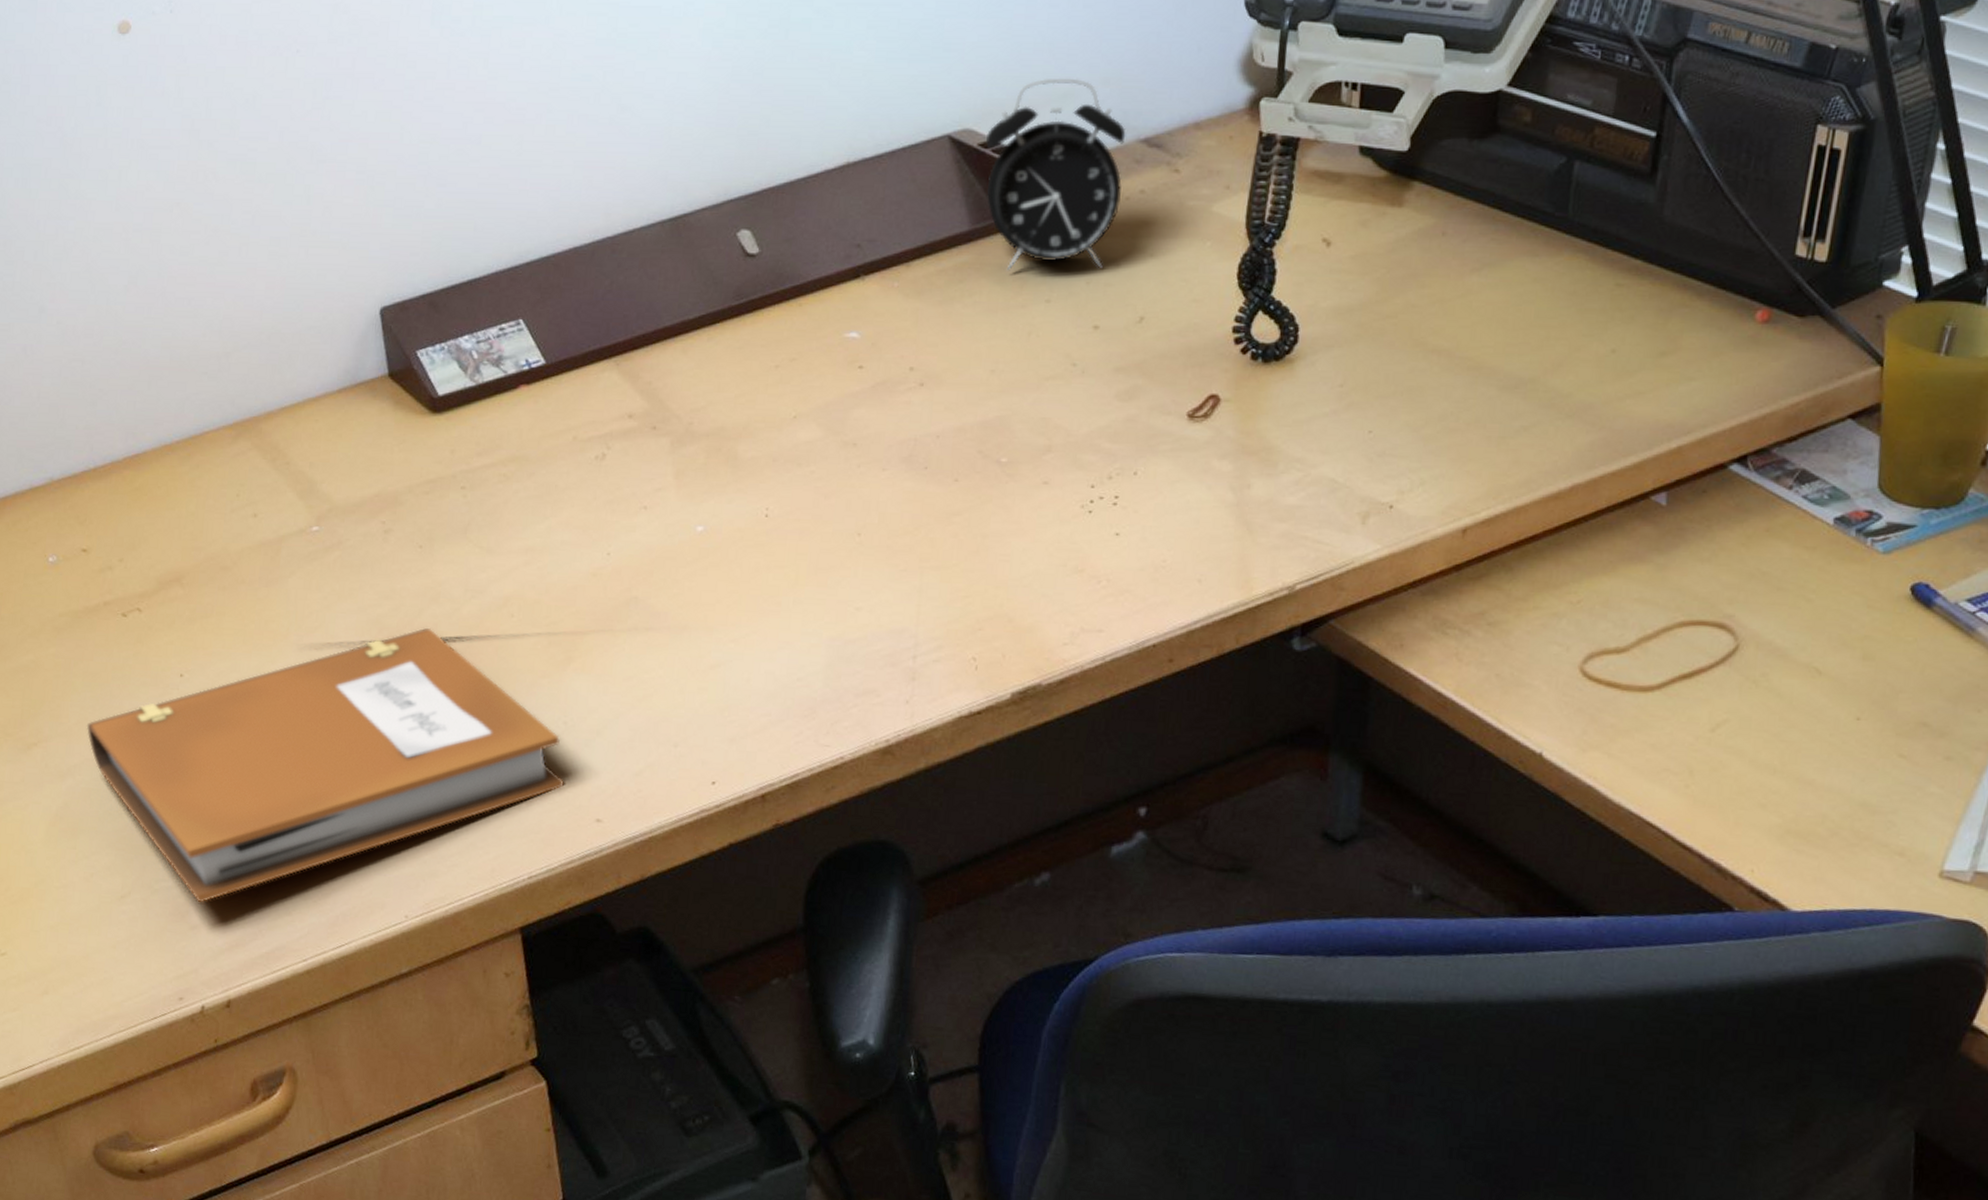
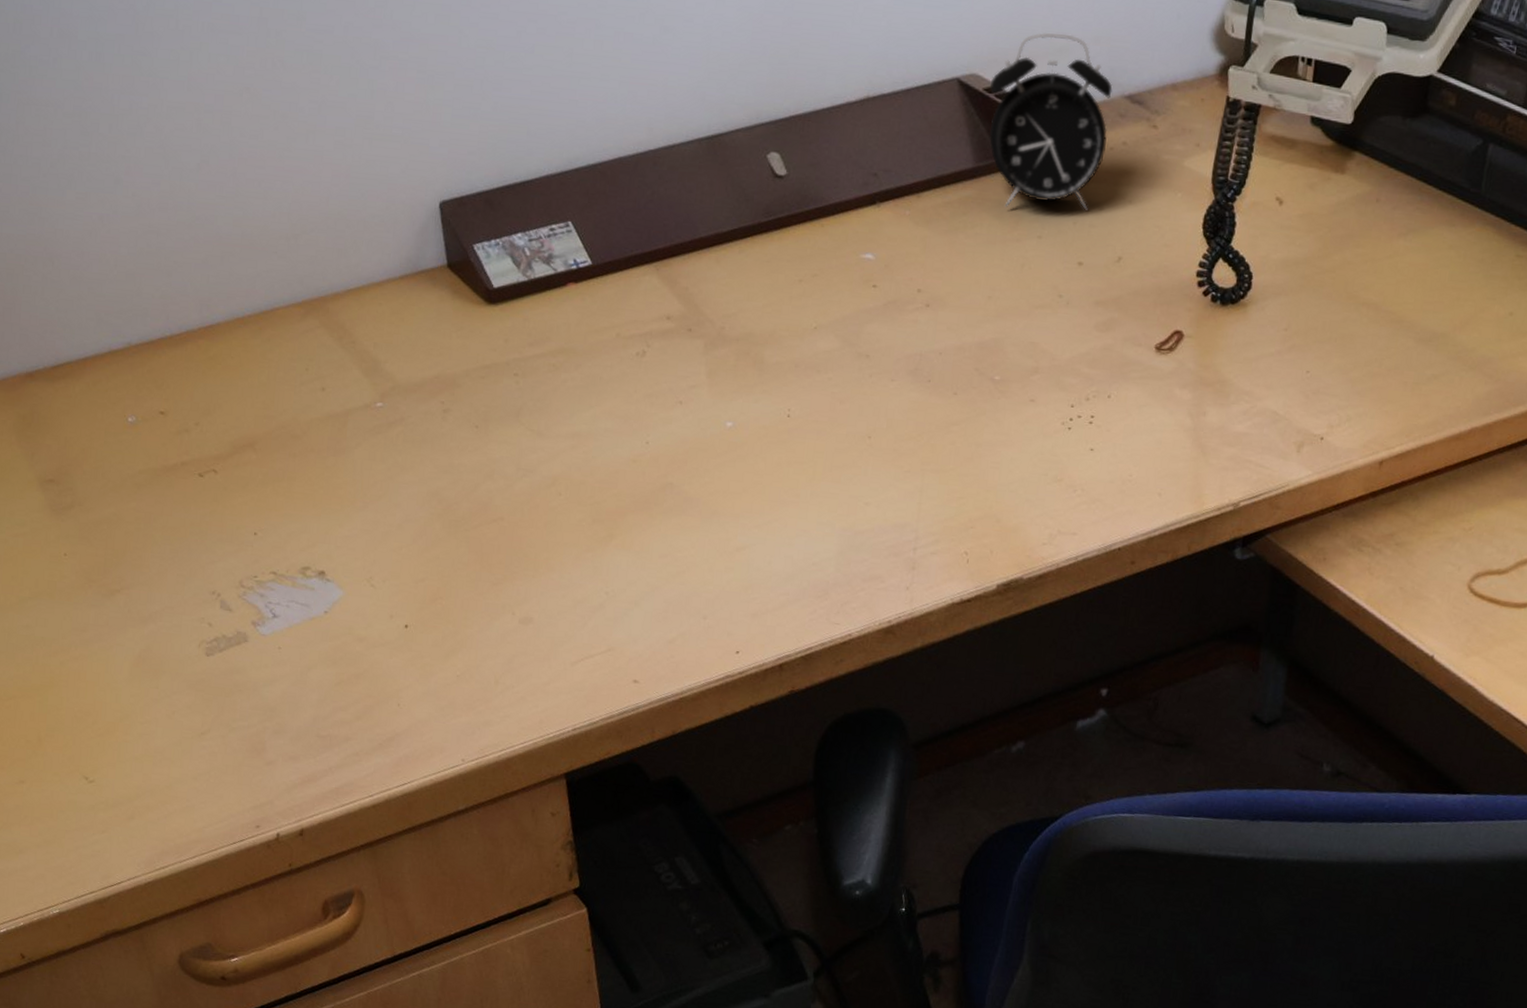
notebook: present [86,628,564,903] -> none [166,502,605,742]

